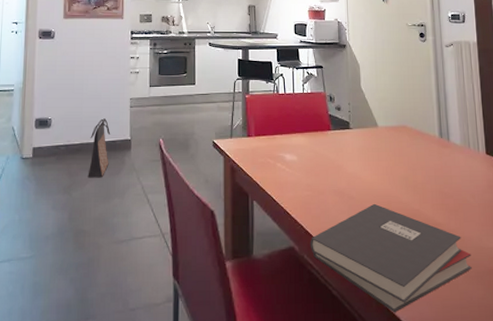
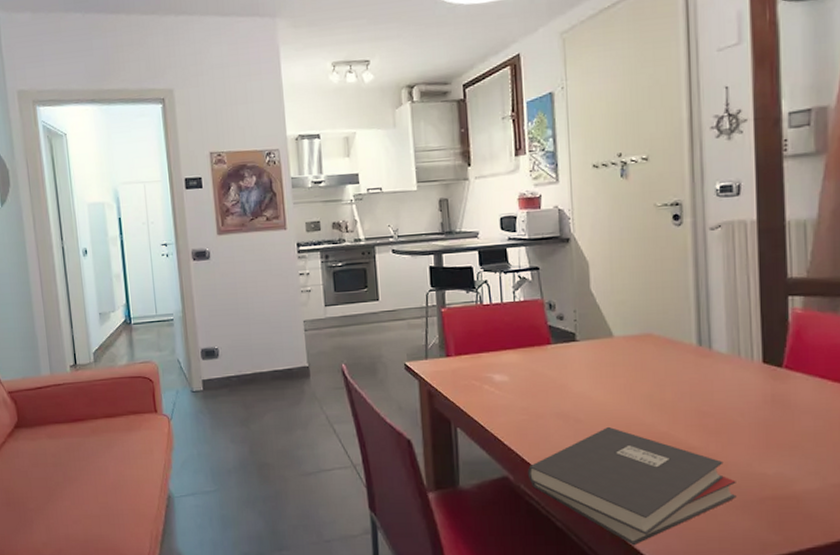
bag: present [88,118,111,178] -> none [263,345,287,410]

